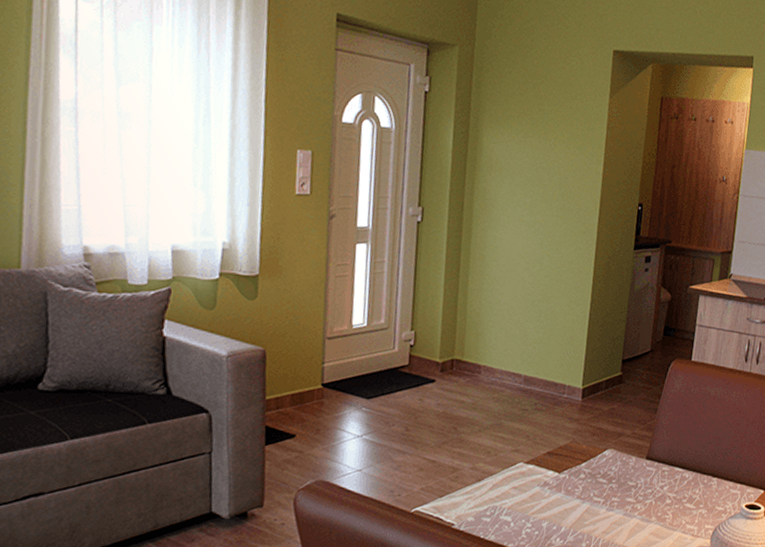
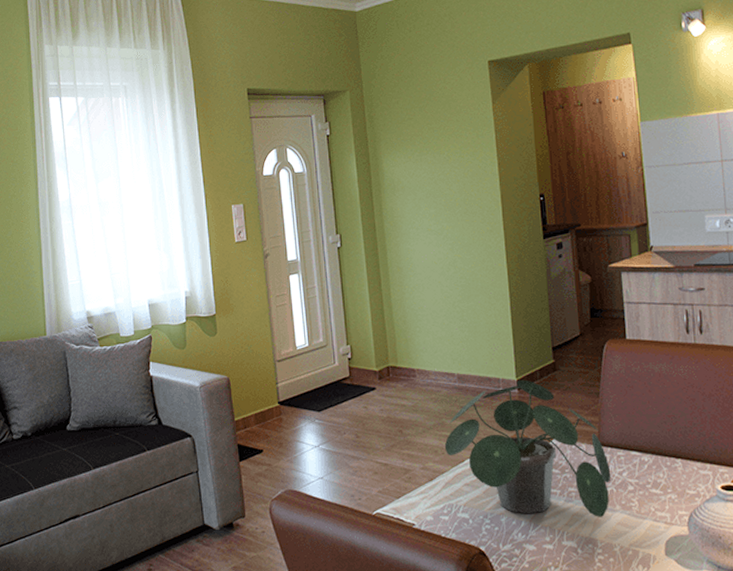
potted plant: none [498,388,654,527] -> present [444,380,611,517]

